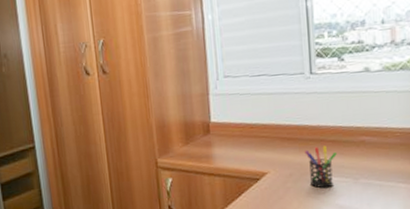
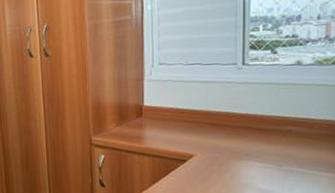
pen holder: present [304,145,337,189] -> none [231,133,263,173]

